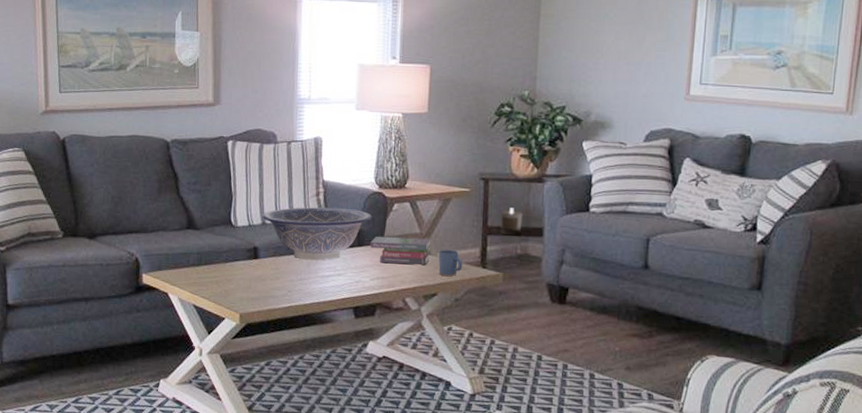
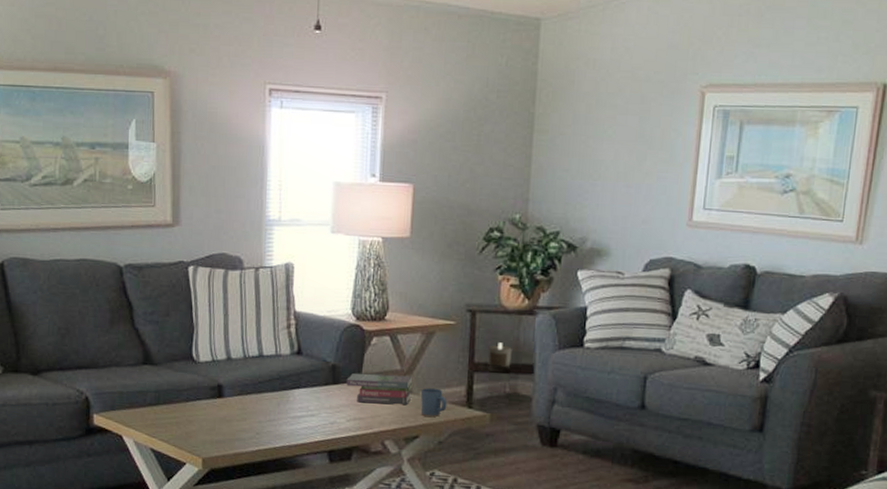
decorative bowl: present [263,207,371,261] -> none [228,340,348,400]

